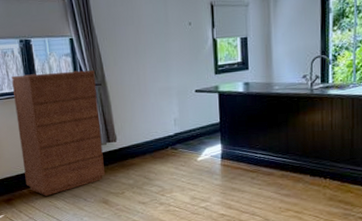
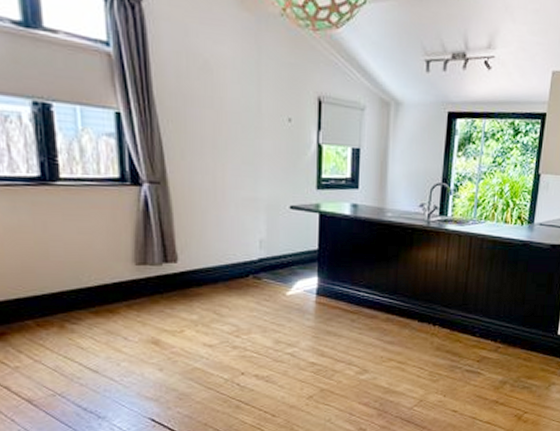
dresser: present [11,70,106,196] -> none [14,152,159,331]

